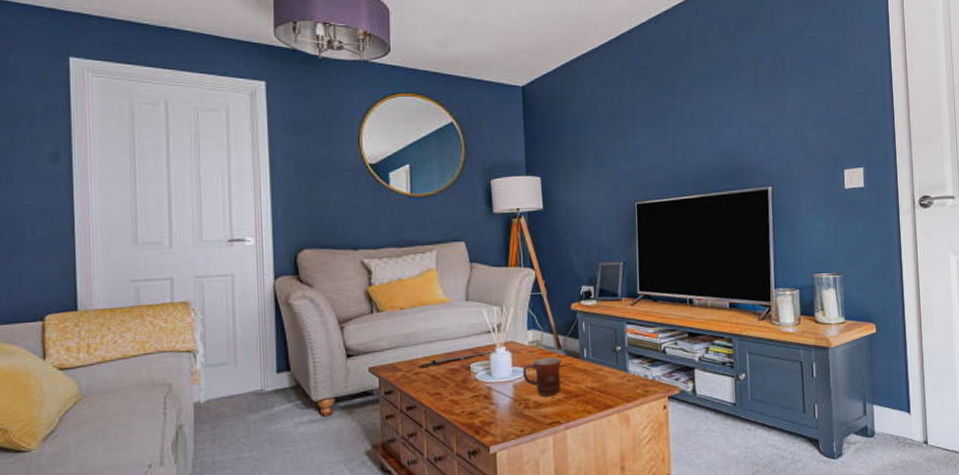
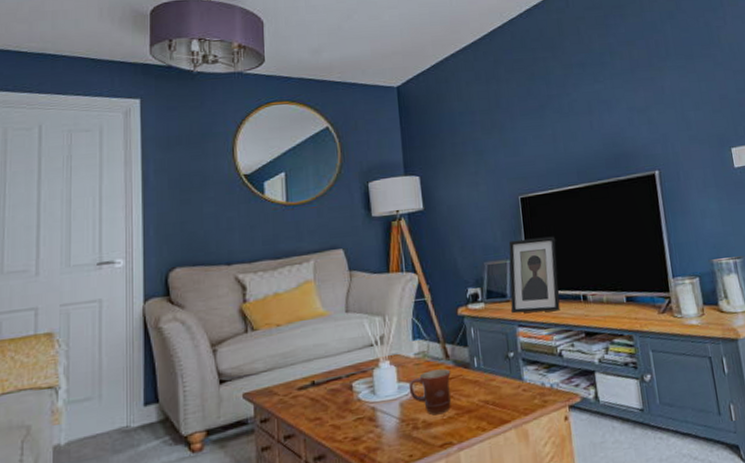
picture frame: none [621,242,668,312] -> present [508,236,560,314]

